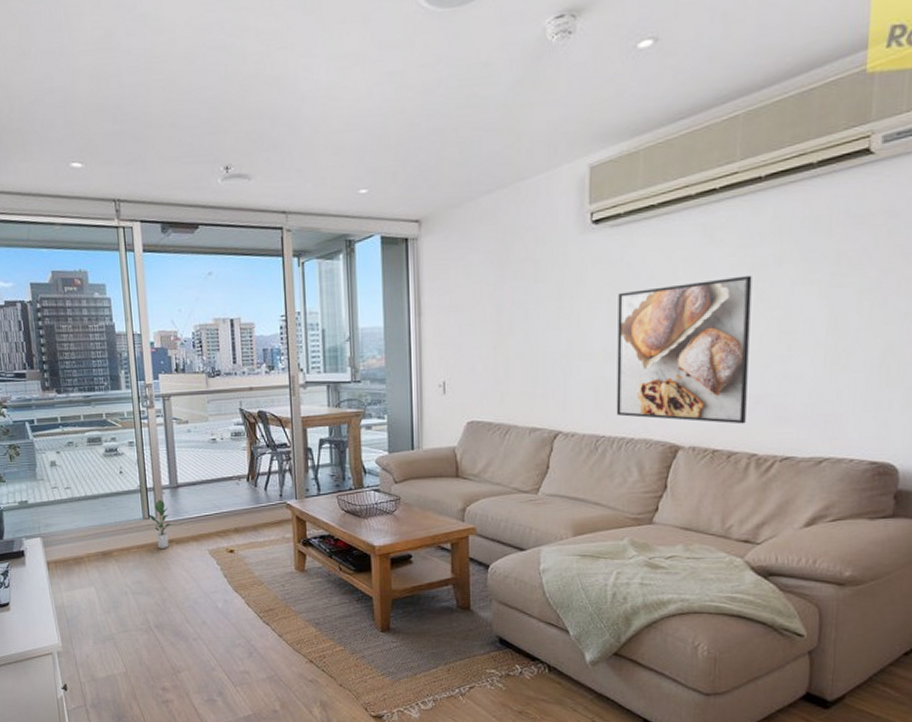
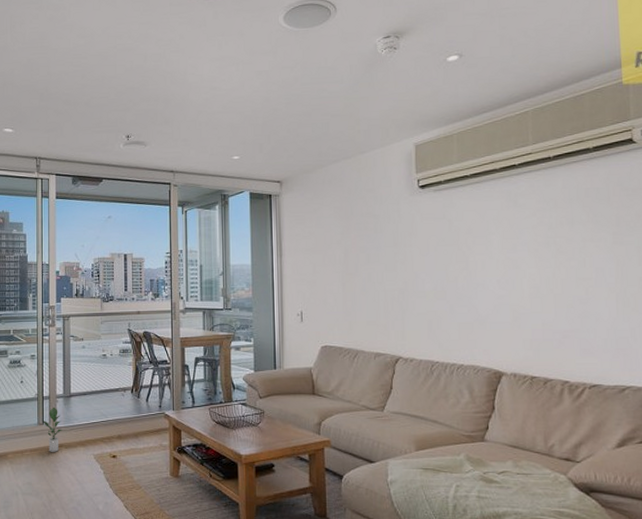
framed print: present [616,275,752,424] -> none [443,232,557,355]

